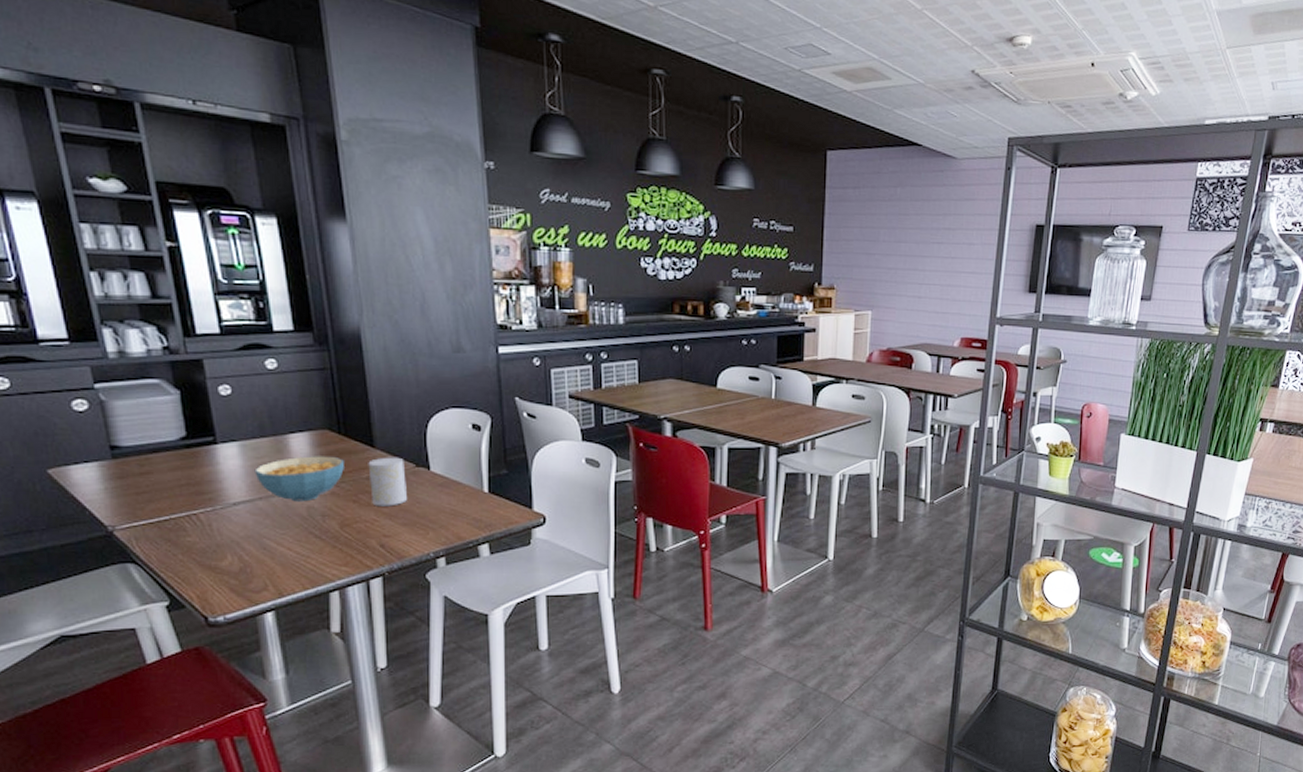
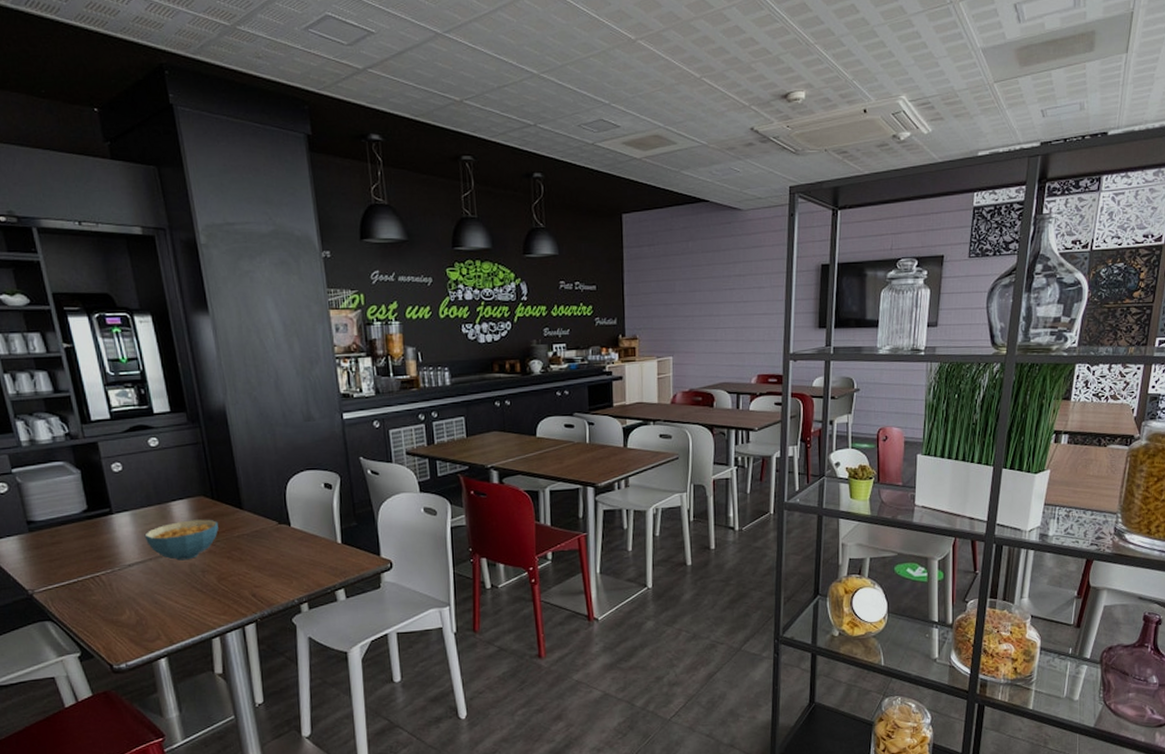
cup: present [368,457,407,507] -> none [238,516,272,561]

